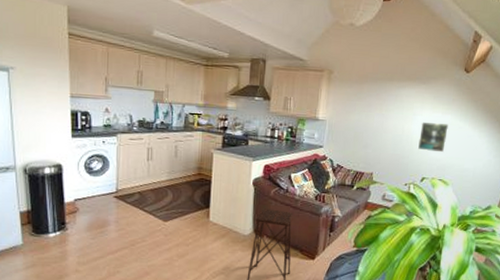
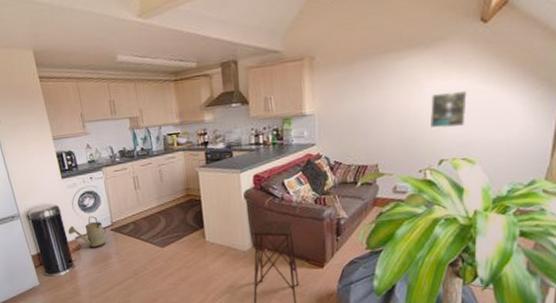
watering can: none [67,180,109,214] -> present [68,216,106,249]

